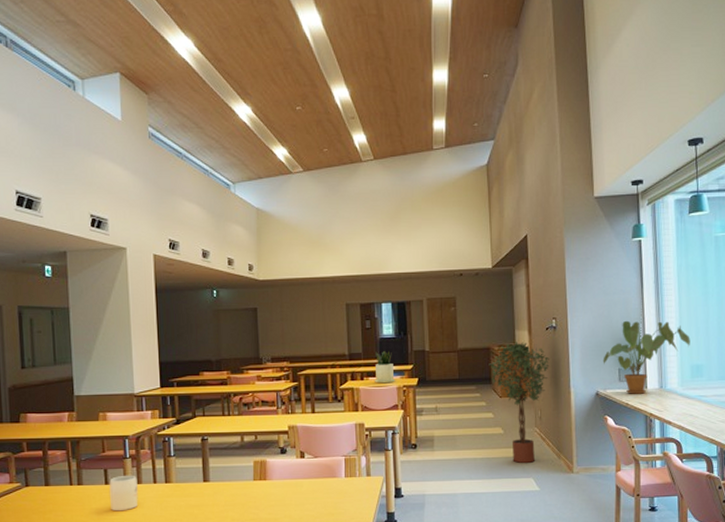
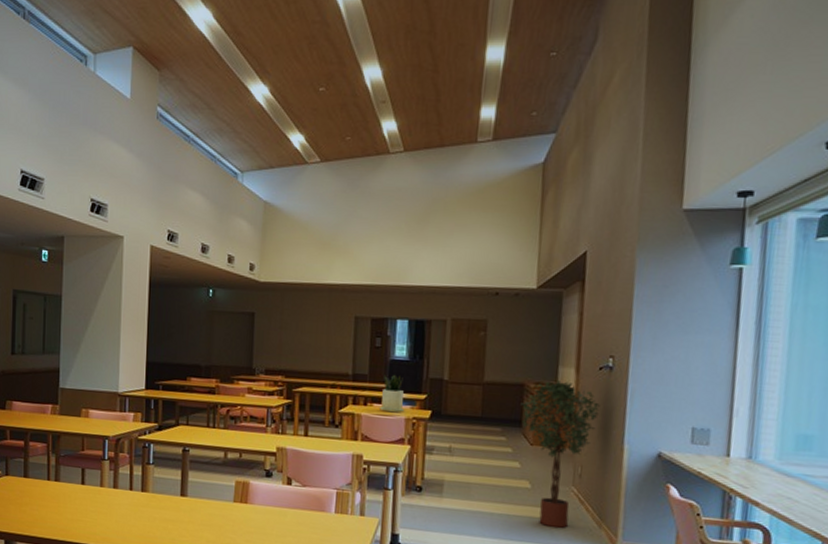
mug: present [109,475,139,512] -> none [84,477,114,515]
house plant: present [602,320,690,394] -> none [671,368,800,463]

